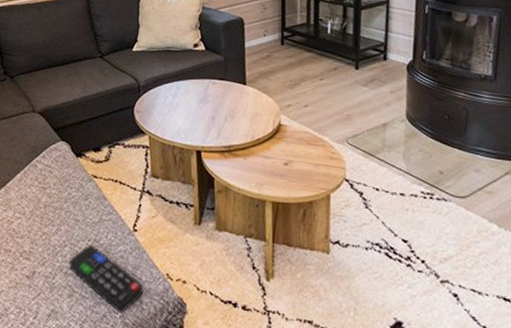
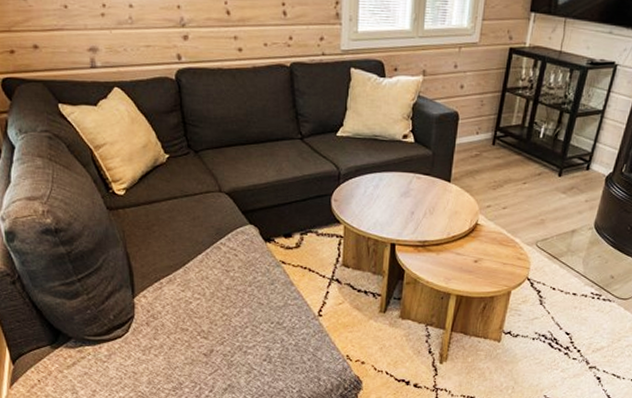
remote control: present [69,244,144,313] -> none [250,326,322,388]

